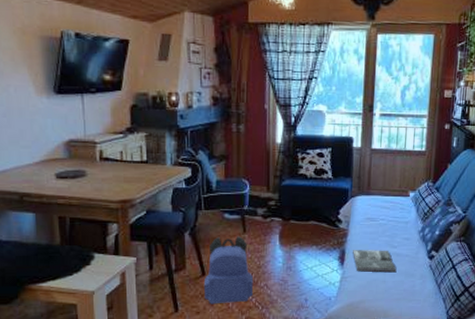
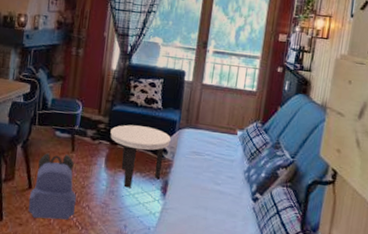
side table: none [282,198,344,262] -> present [110,124,171,188]
magazine: present [353,250,397,273] -> none [175,182,219,211]

